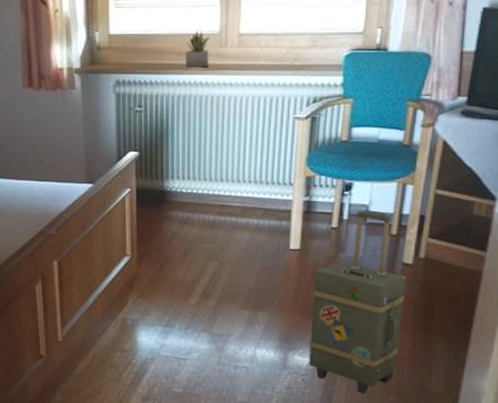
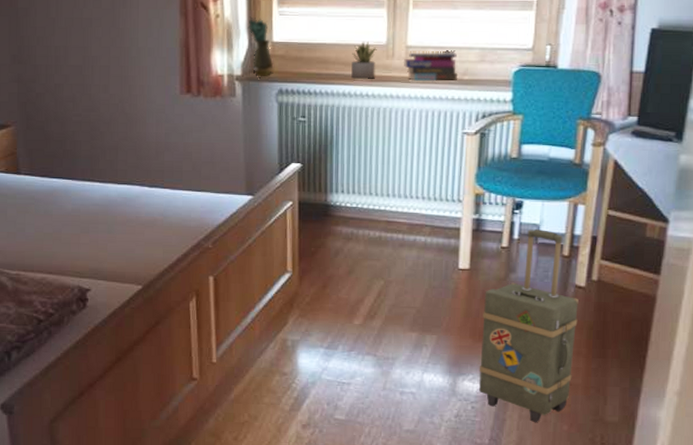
vase: none [85,10,111,69] -> present [247,16,274,77]
books: none [236,38,289,69] -> present [403,51,457,82]

